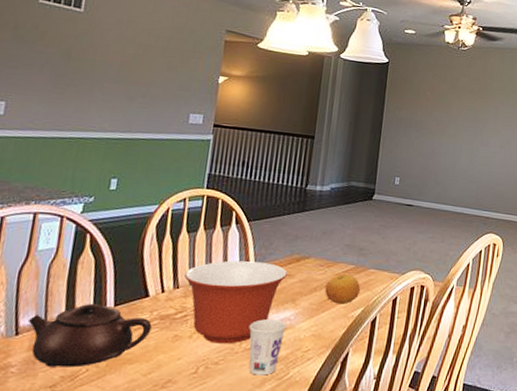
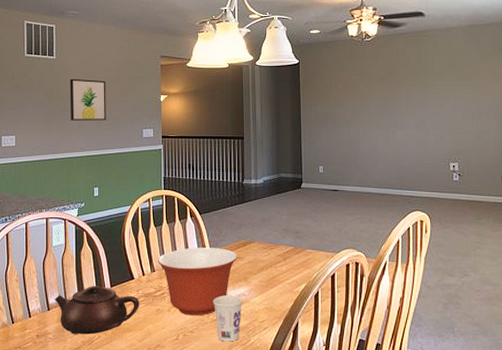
wall art: none [91,39,149,98] -> present [69,78,106,121]
fruit: present [325,274,361,305] -> none [271,255,301,281]

